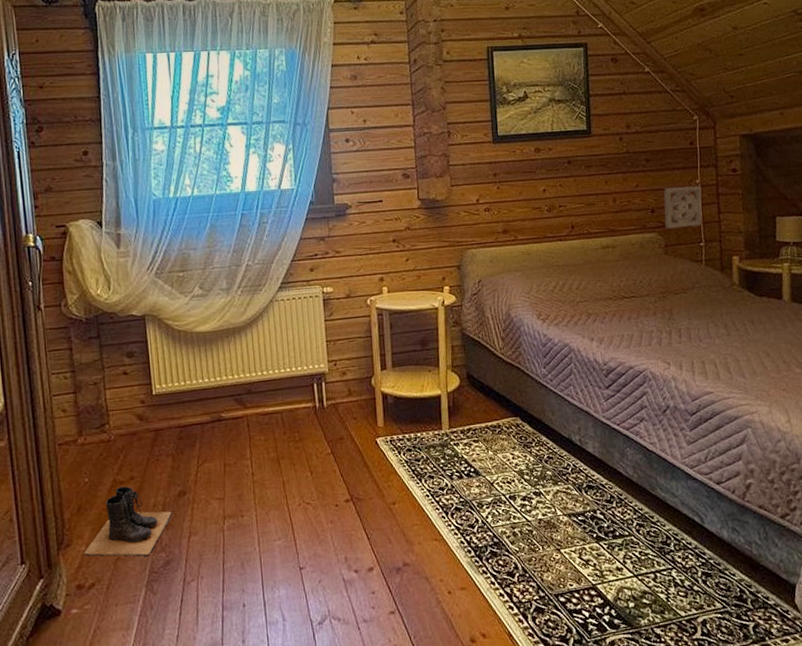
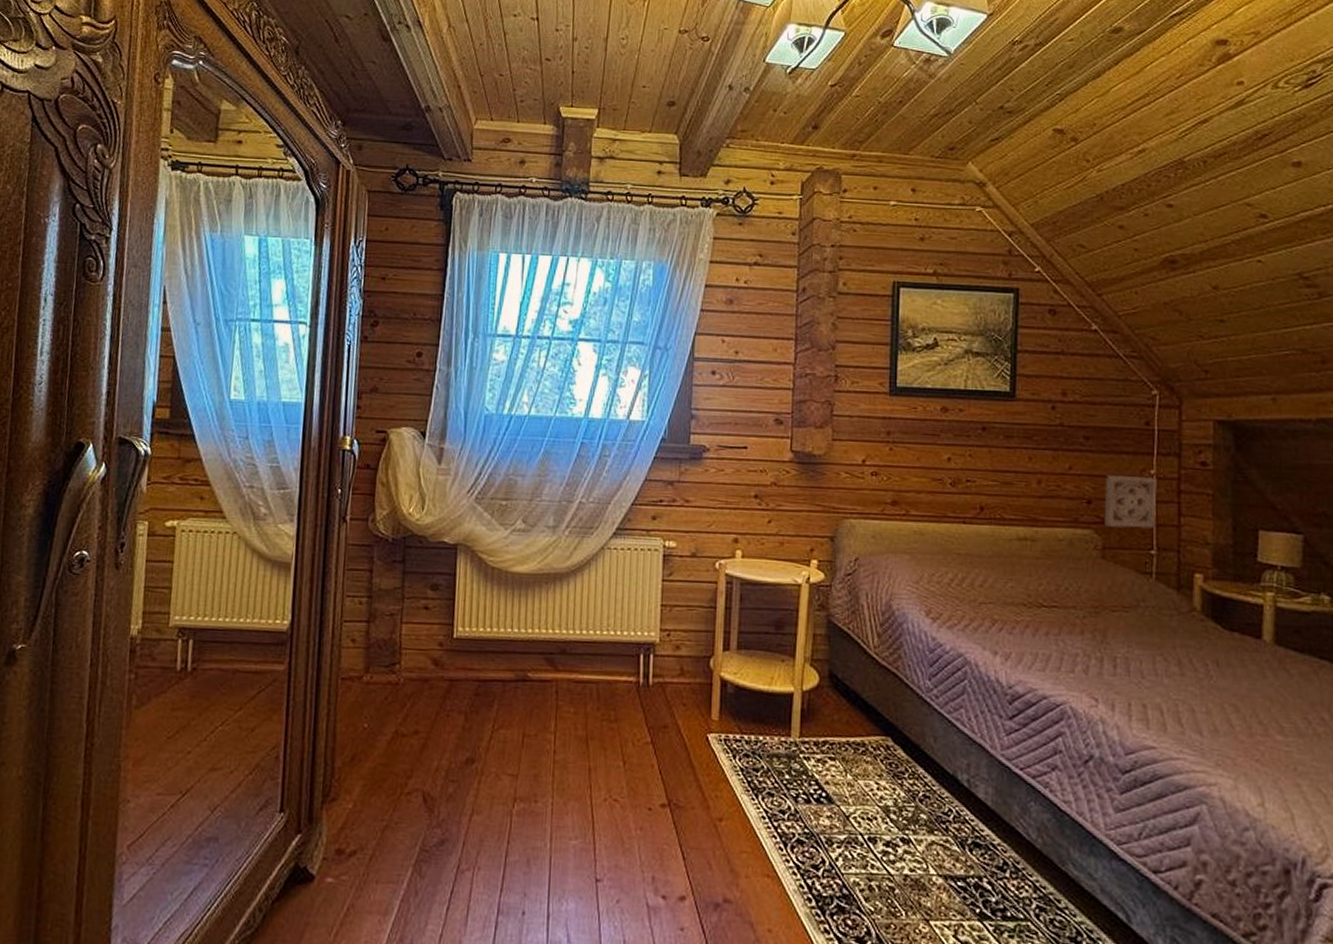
boots: present [83,486,173,557] -> none [349,740,457,829]

